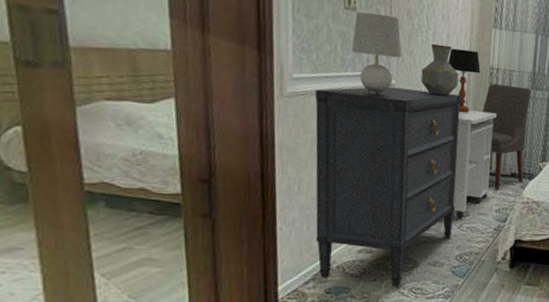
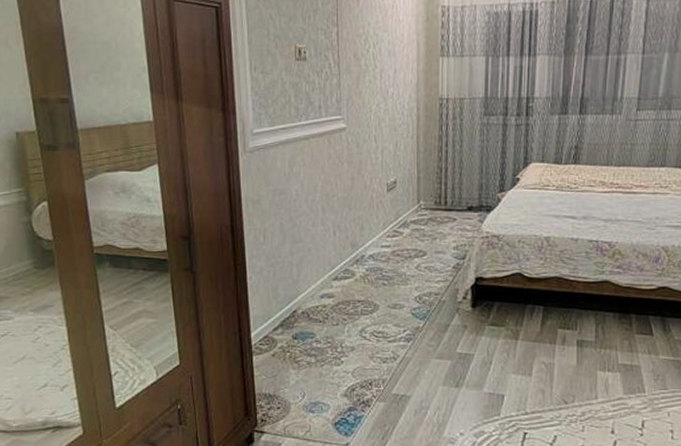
dresser: present [314,86,462,287] -> none [273,130,413,331]
table lamp: present [352,12,402,96] -> none [305,61,351,141]
vase: present [420,43,459,96] -> none [370,81,408,134]
table lamp: present [448,48,481,113] -> none [396,83,430,149]
desk: present [453,110,497,219] -> none [410,145,449,258]
chair: present [482,84,531,190] -> none [433,115,484,226]

